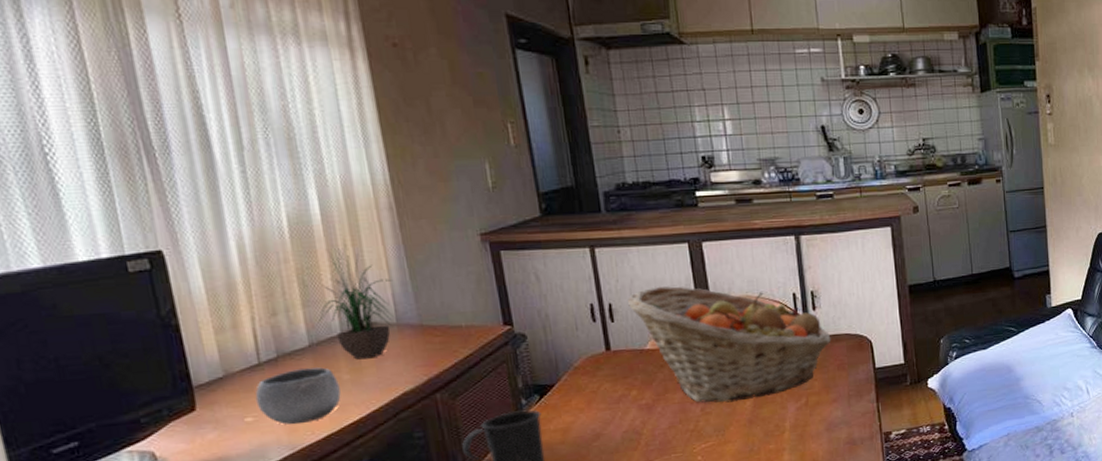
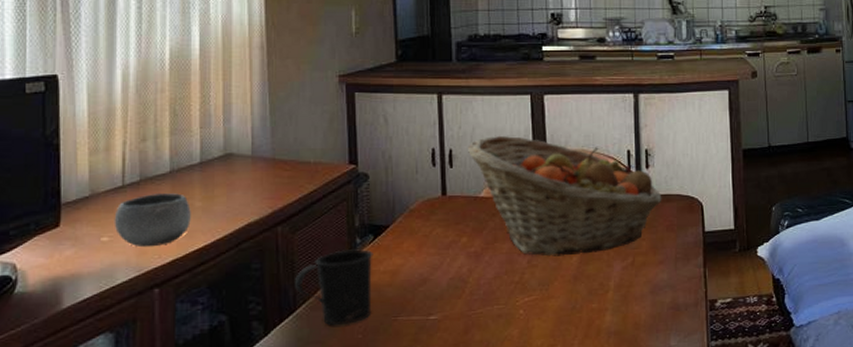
potted plant: present [319,240,394,360] -> none [182,75,253,188]

